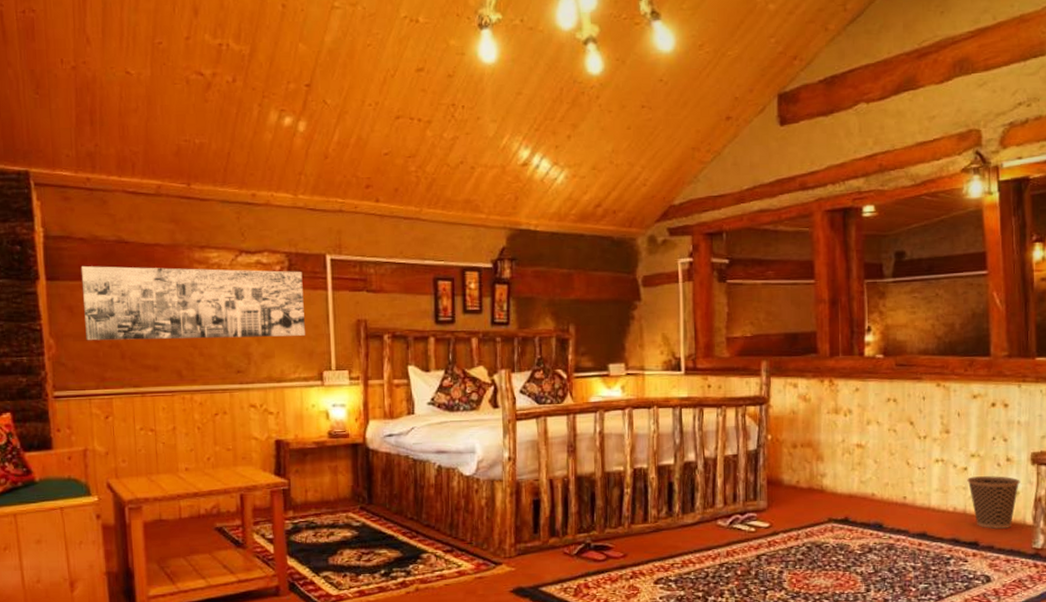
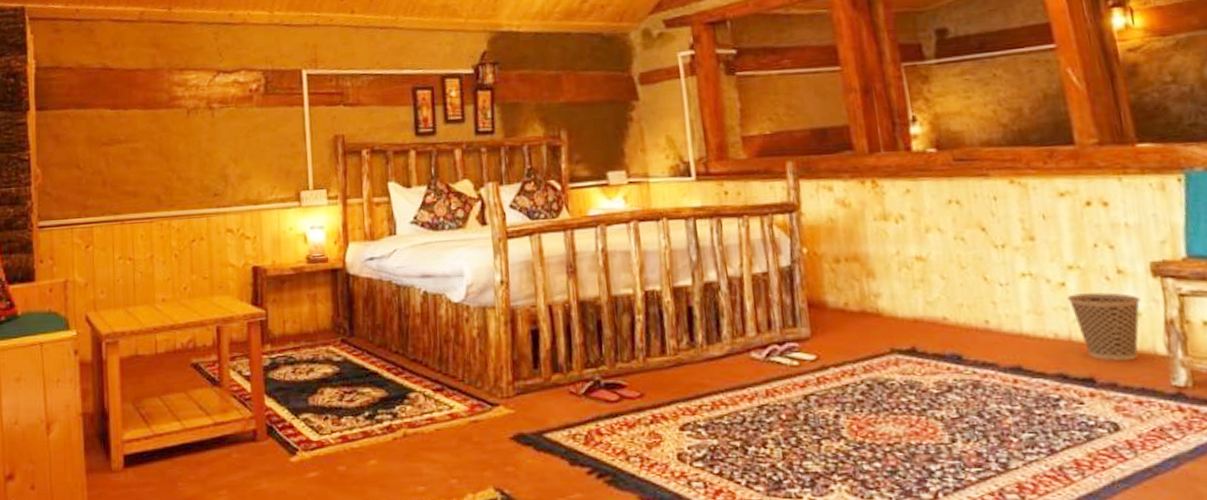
wall art: present [80,266,305,341] -> none [68,88,282,169]

